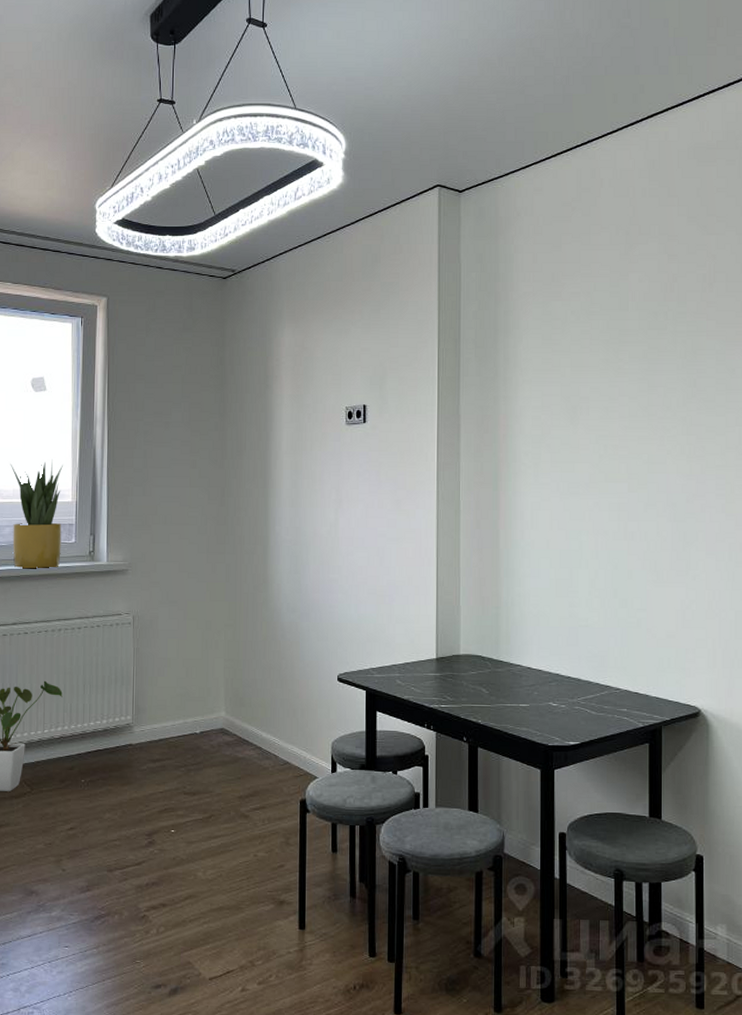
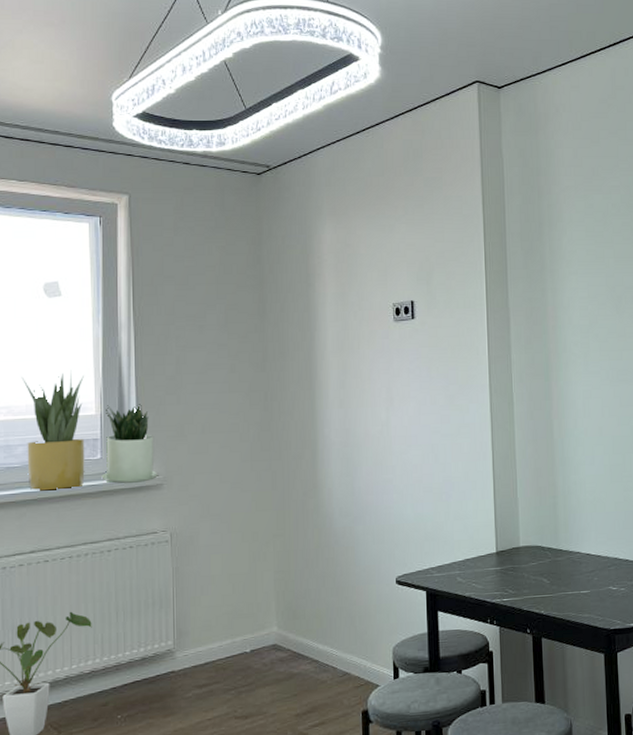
planter: none [75,494,125,568] -> present [101,404,159,484]

